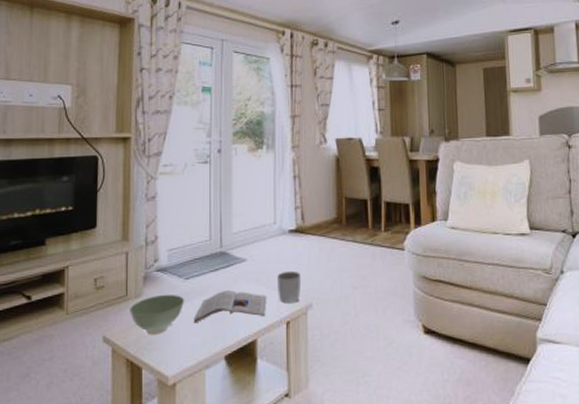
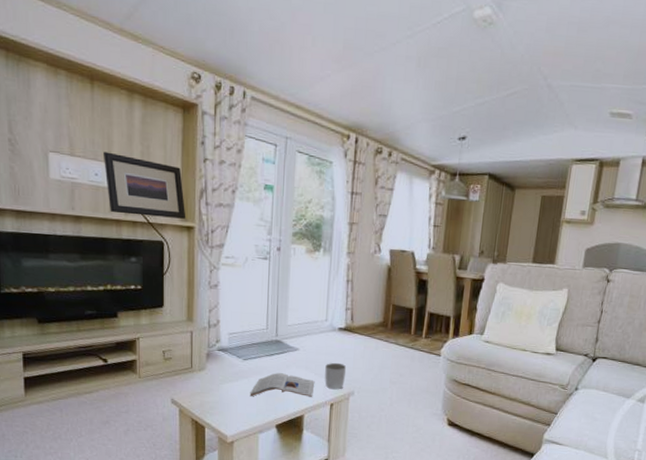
picture frame: none [39,72,122,132] -> present [104,151,186,219]
bowl: present [130,294,185,335] -> none [194,370,243,403]

